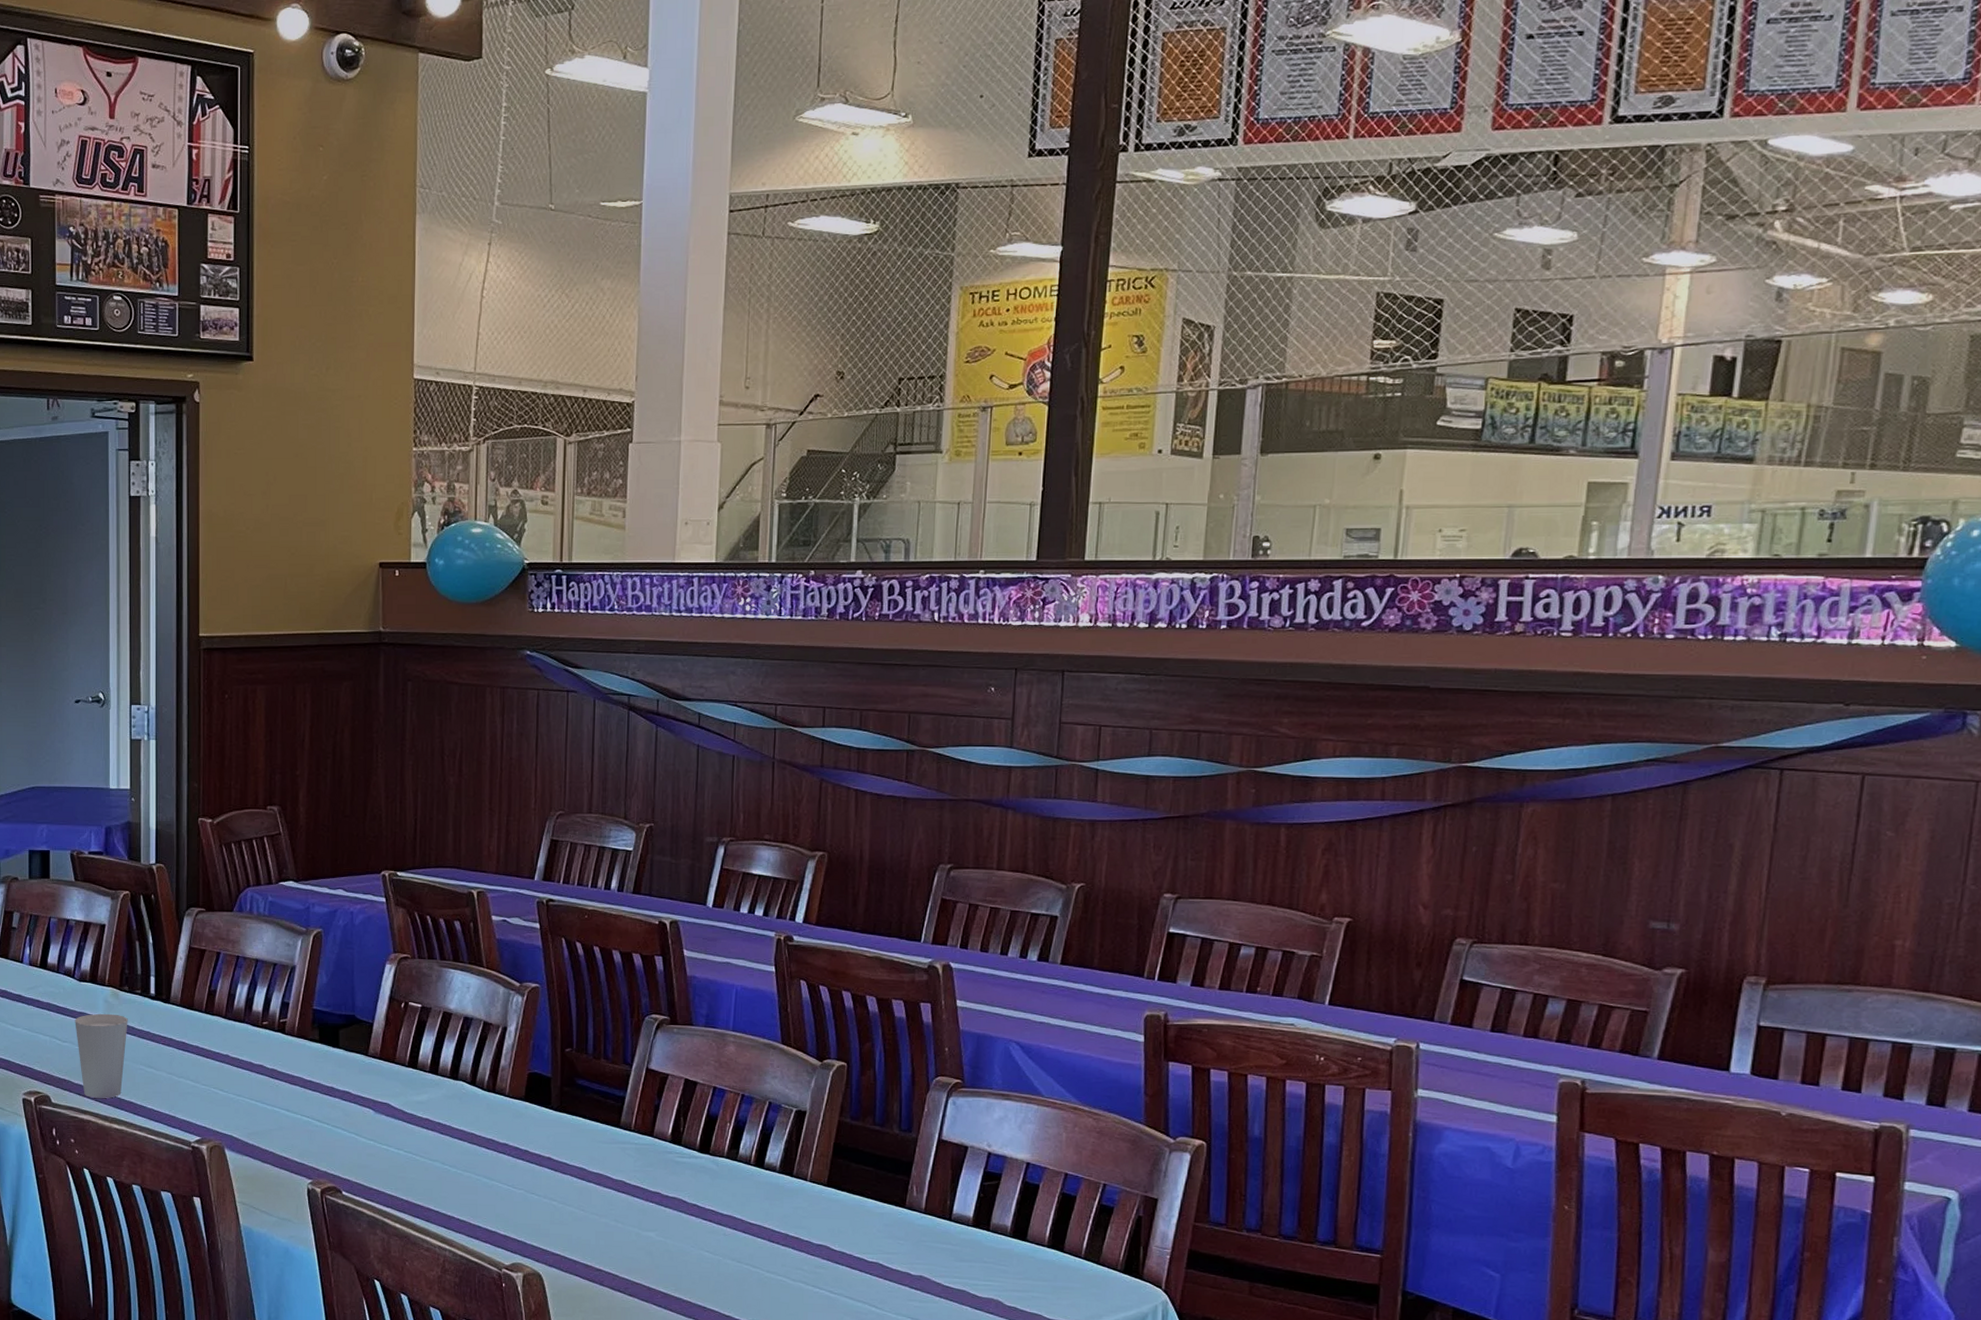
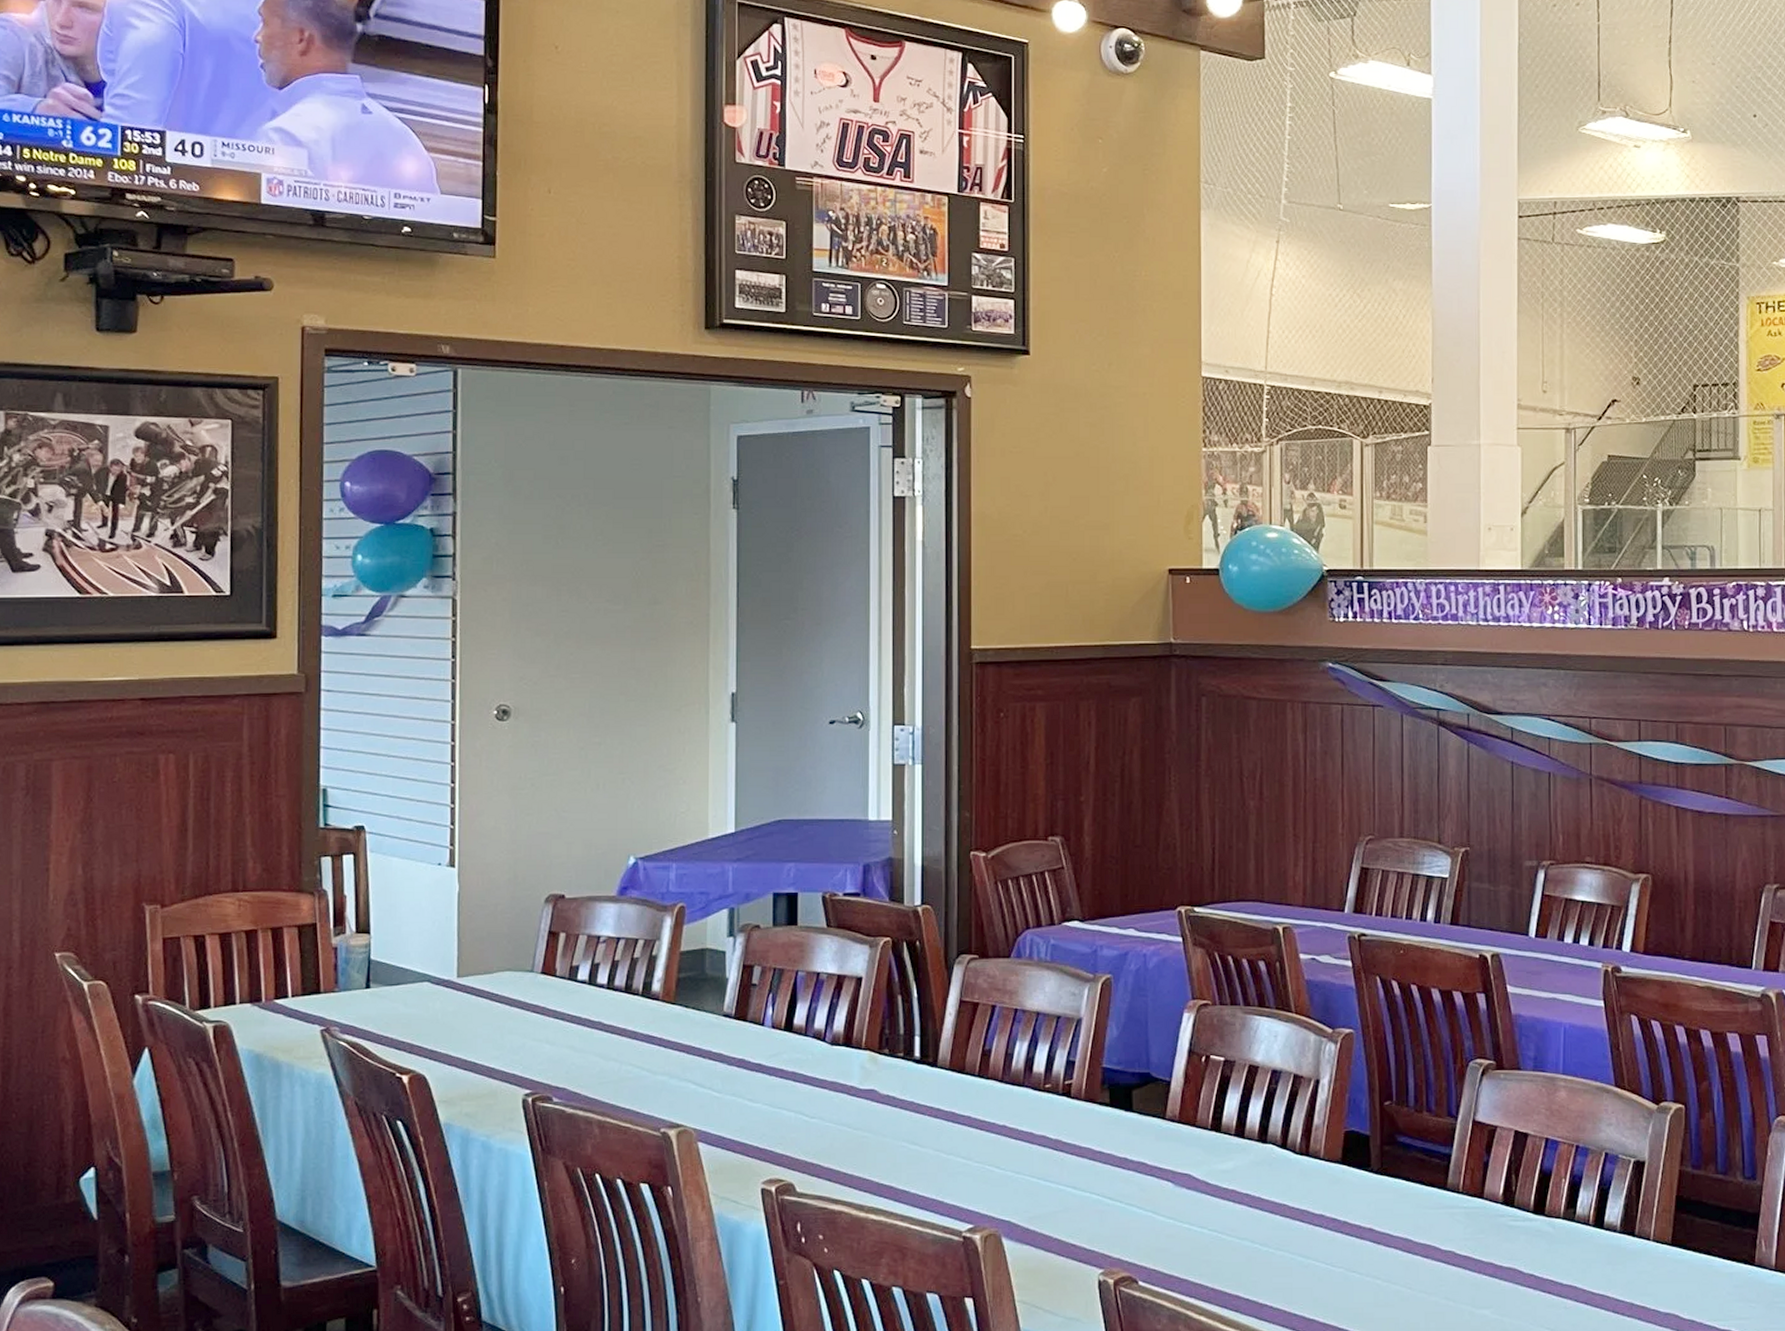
cup: present [75,1013,128,1098] -> none [825,1082,888,1184]

